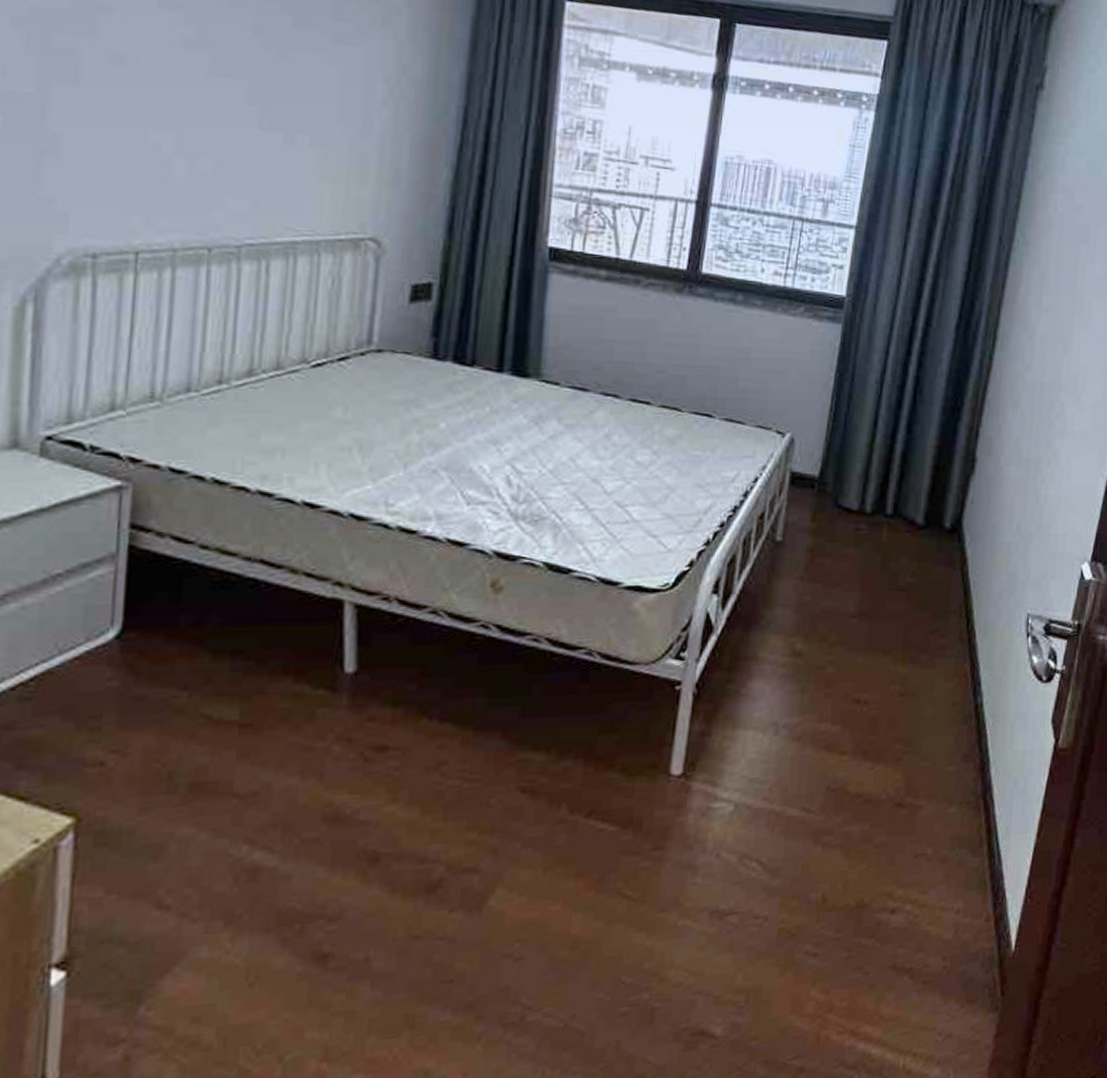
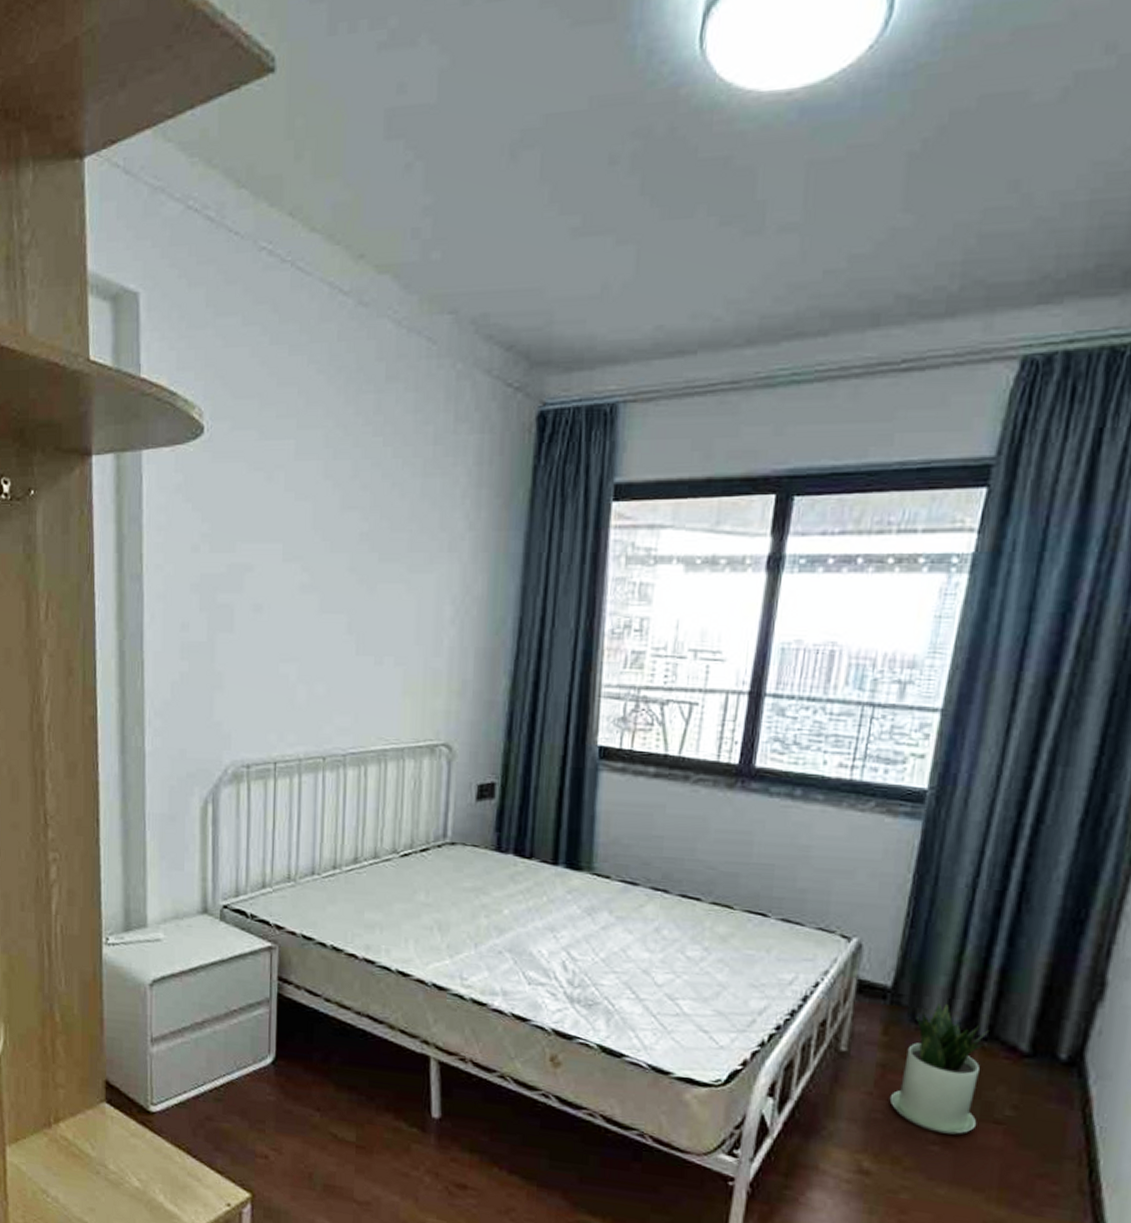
planter: none [817,488,894,606] -> present [889,1004,988,1135]

